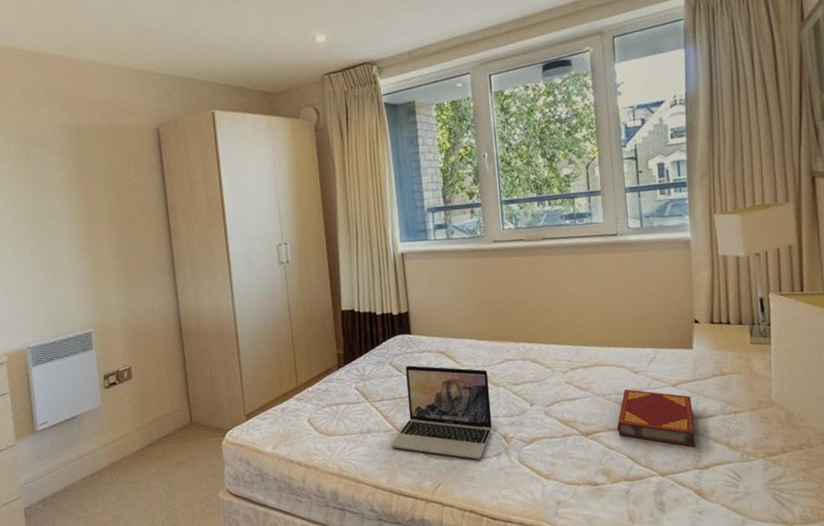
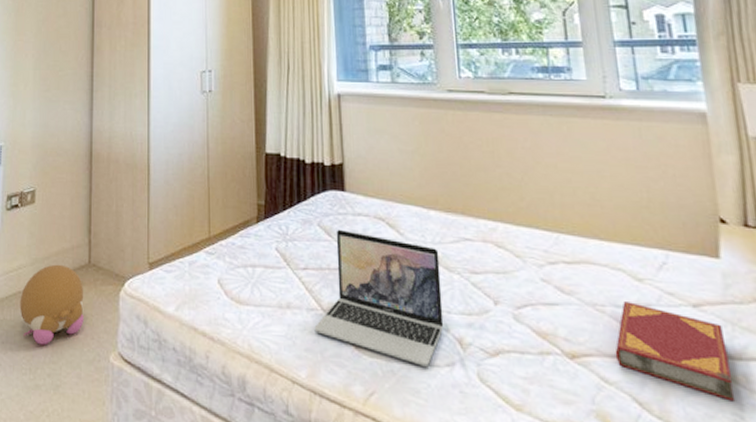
plush toy: none [130,427,192,495] -> present [19,264,84,345]

